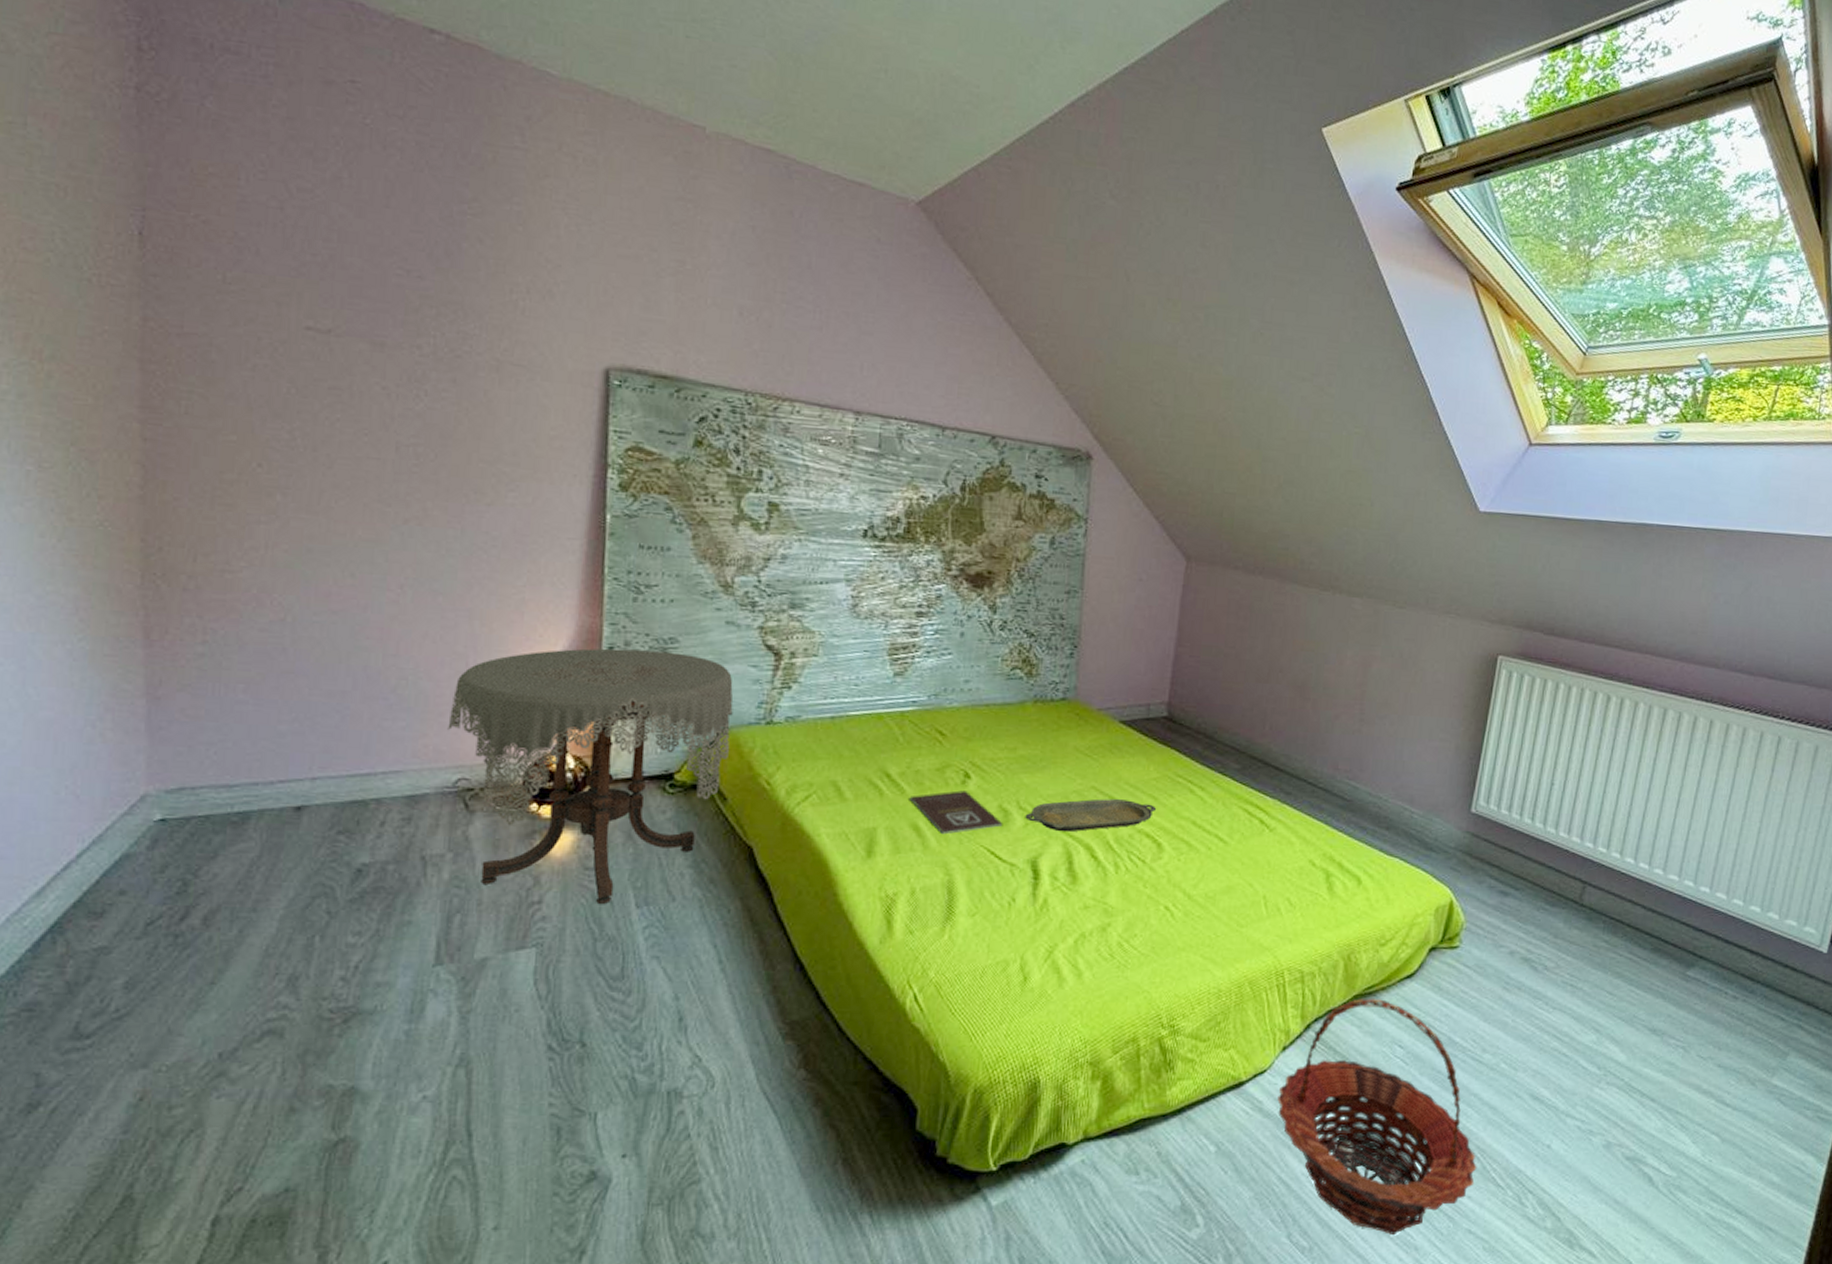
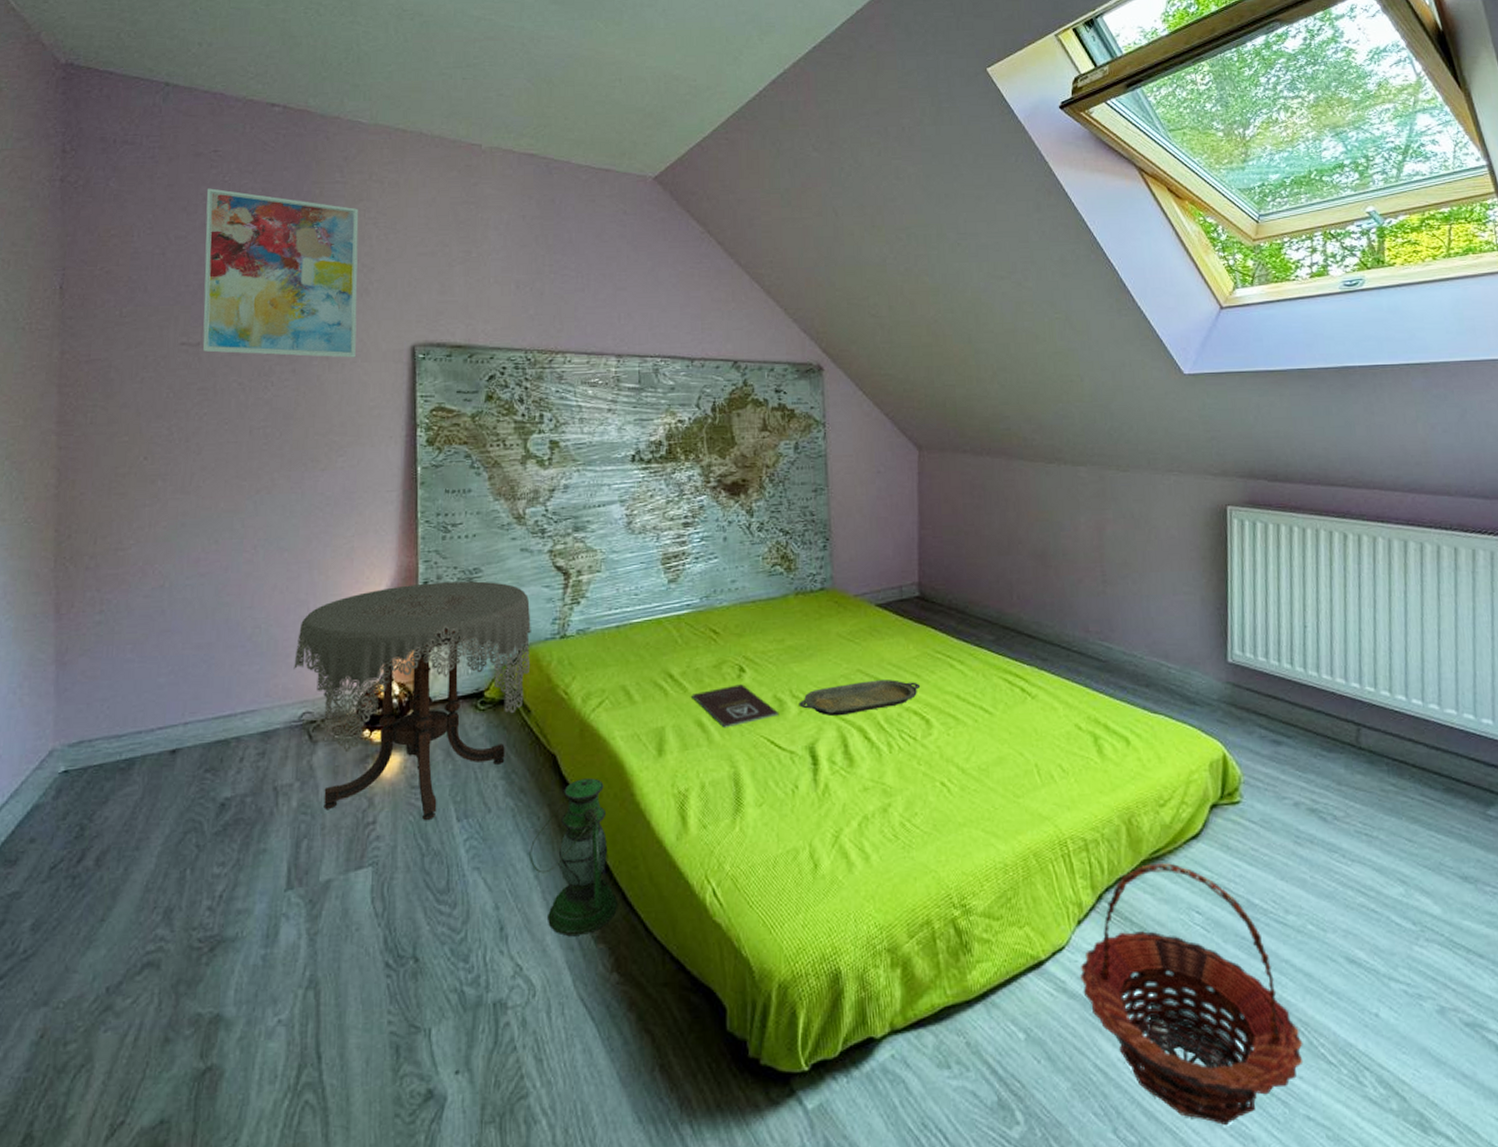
wall art: none [334,130,544,374] -> present [202,188,359,358]
lantern: none [716,874,811,1030] -> present [529,778,619,936]

